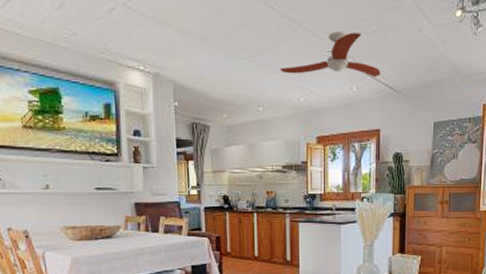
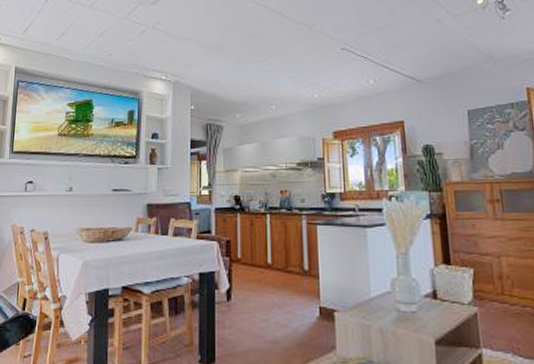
ceiling fan: present [280,32,381,78] -> none [292,29,400,73]

